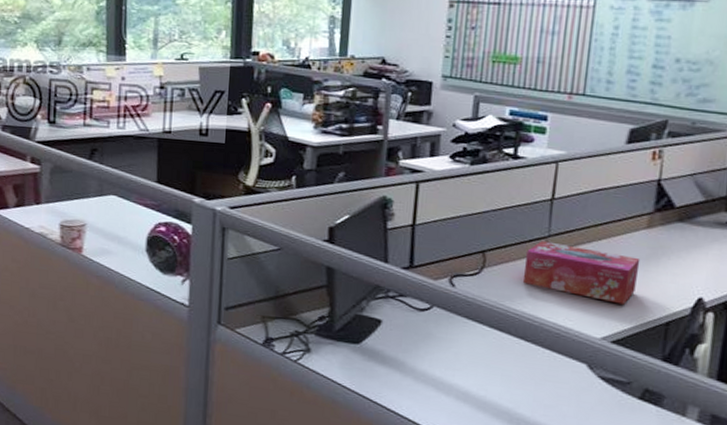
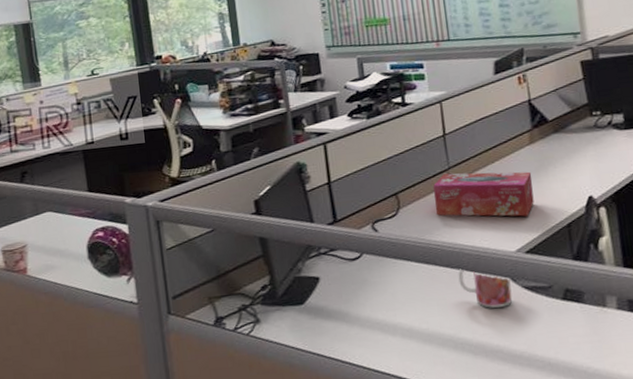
mug: none [530,343,587,393] -> present [458,269,513,308]

